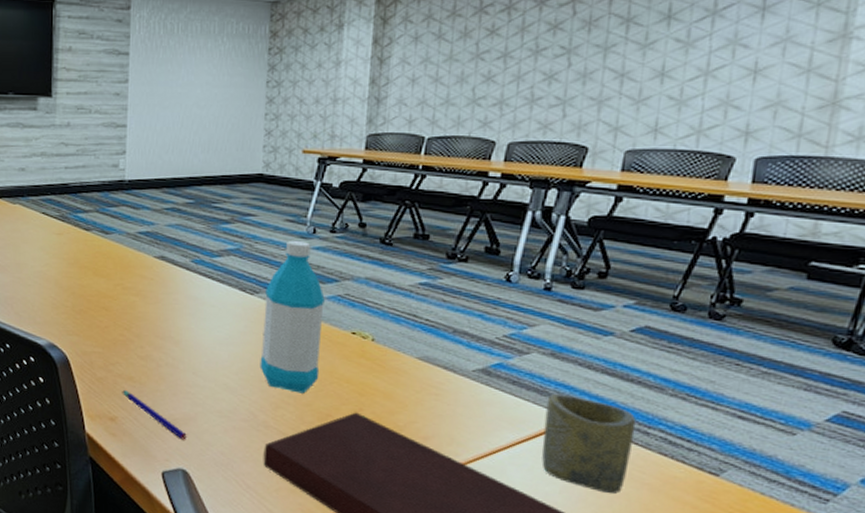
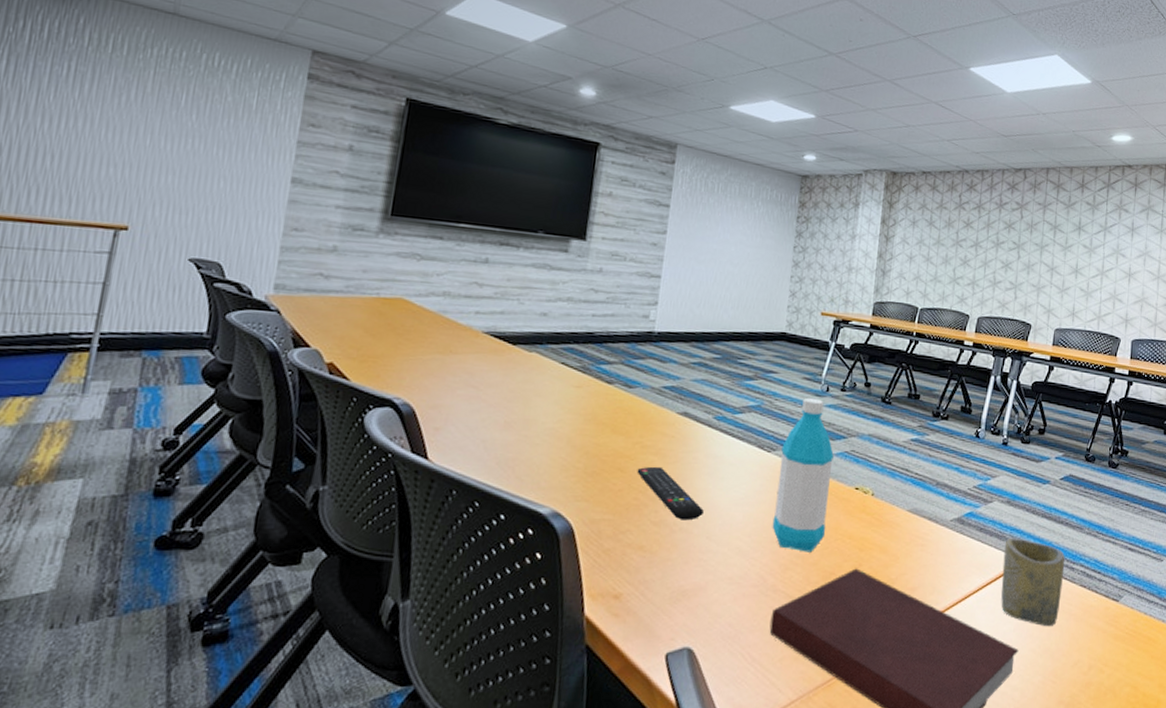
remote control: none [120,306,188,357] -> present [637,466,704,521]
pen: present [122,390,187,440] -> none [630,562,695,614]

